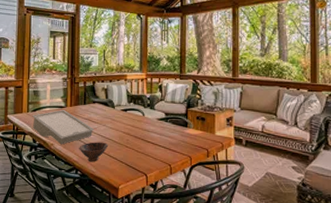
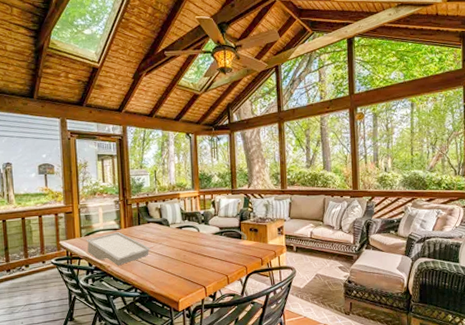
bowl: present [79,142,109,162] -> none [137,260,166,280]

